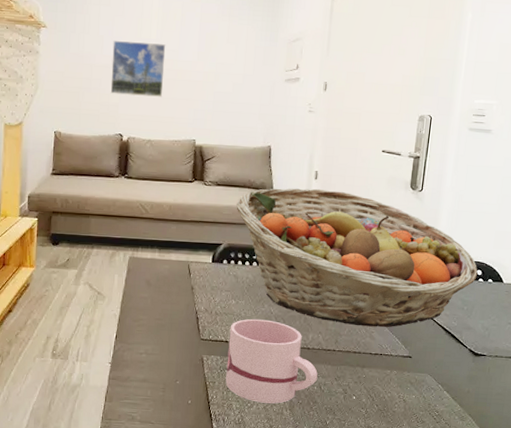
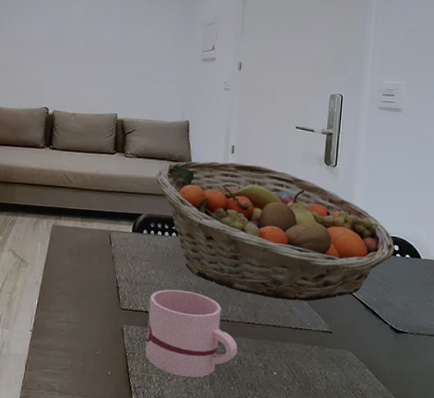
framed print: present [110,41,166,97] -> none [38,22,91,74]

